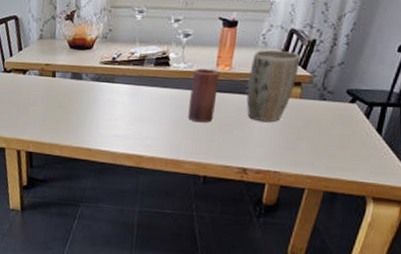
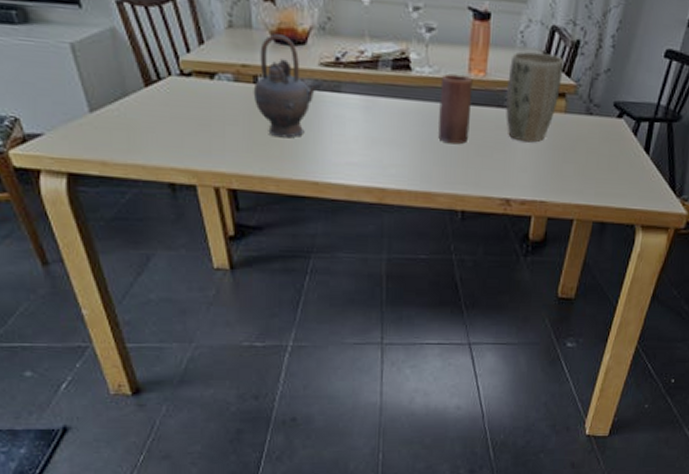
teapot: none [51,42,101,116] -> present [253,34,322,138]

